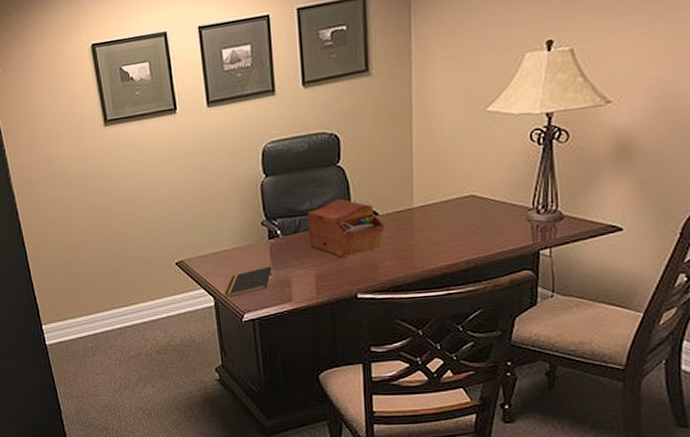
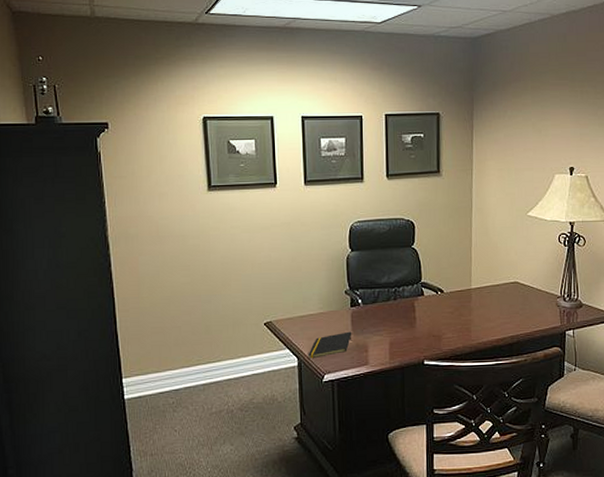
sewing box: present [308,198,385,258] -> none [385,276,449,328]

